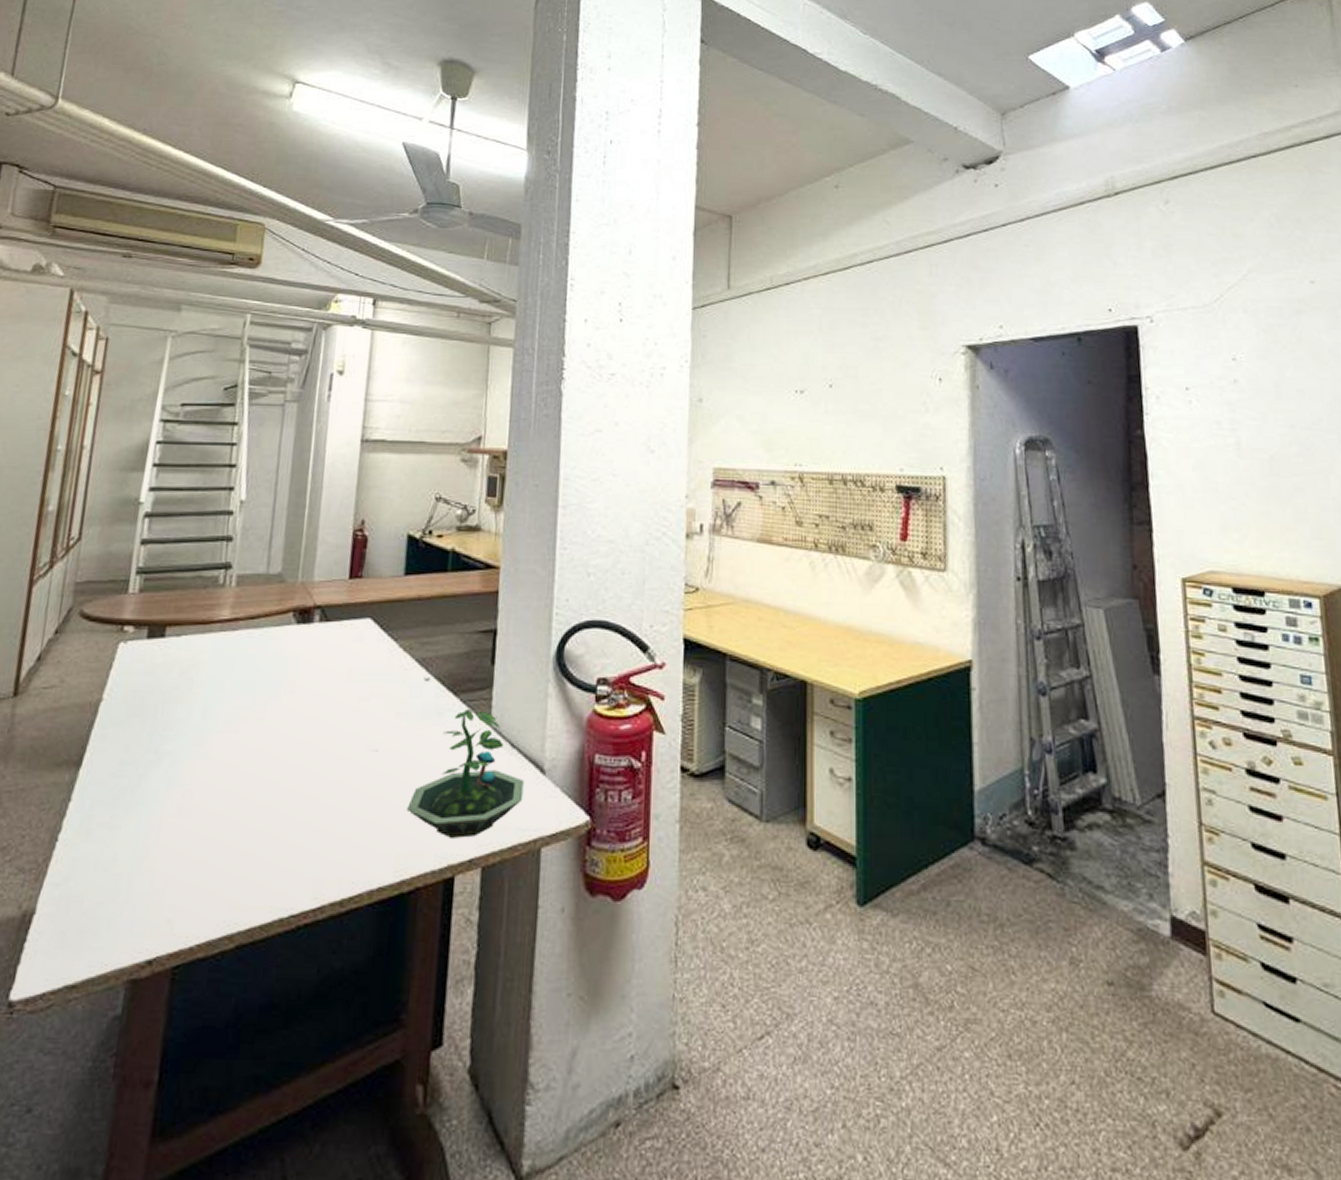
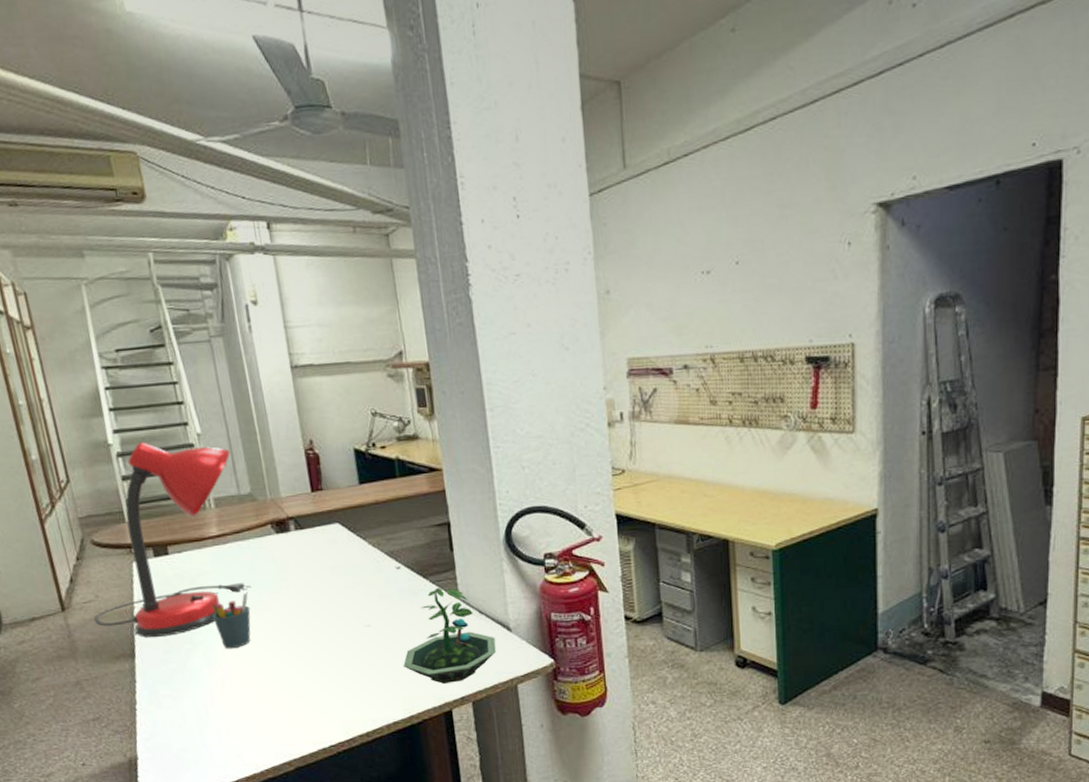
desk lamp: none [47,503,272,741] -> present [93,441,252,637]
pen holder: none [191,693,243,766] -> present [212,592,251,649]

